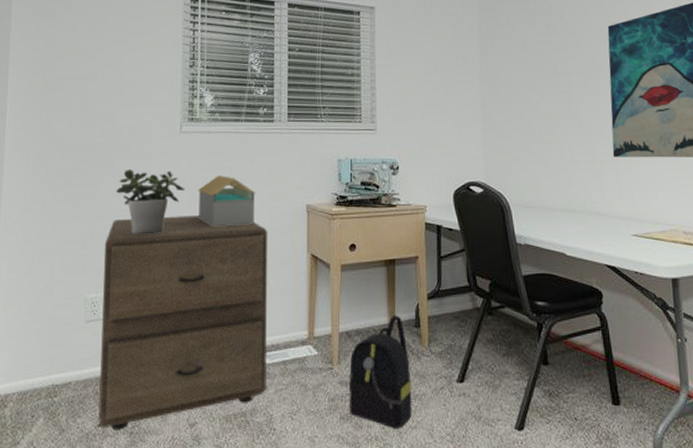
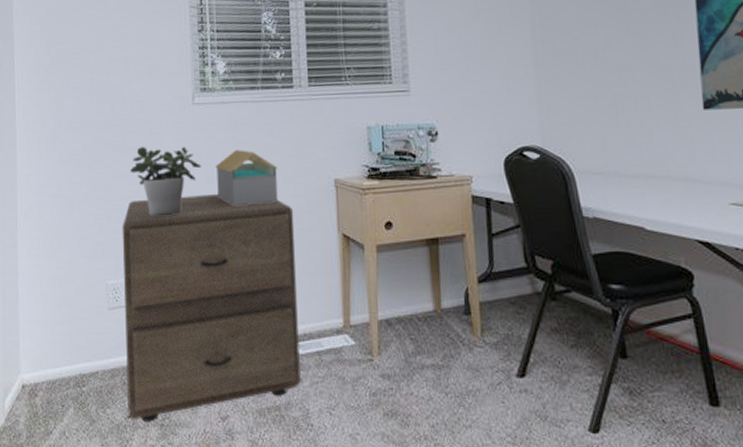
backpack: present [348,314,412,428] -> none [391,300,465,427]

